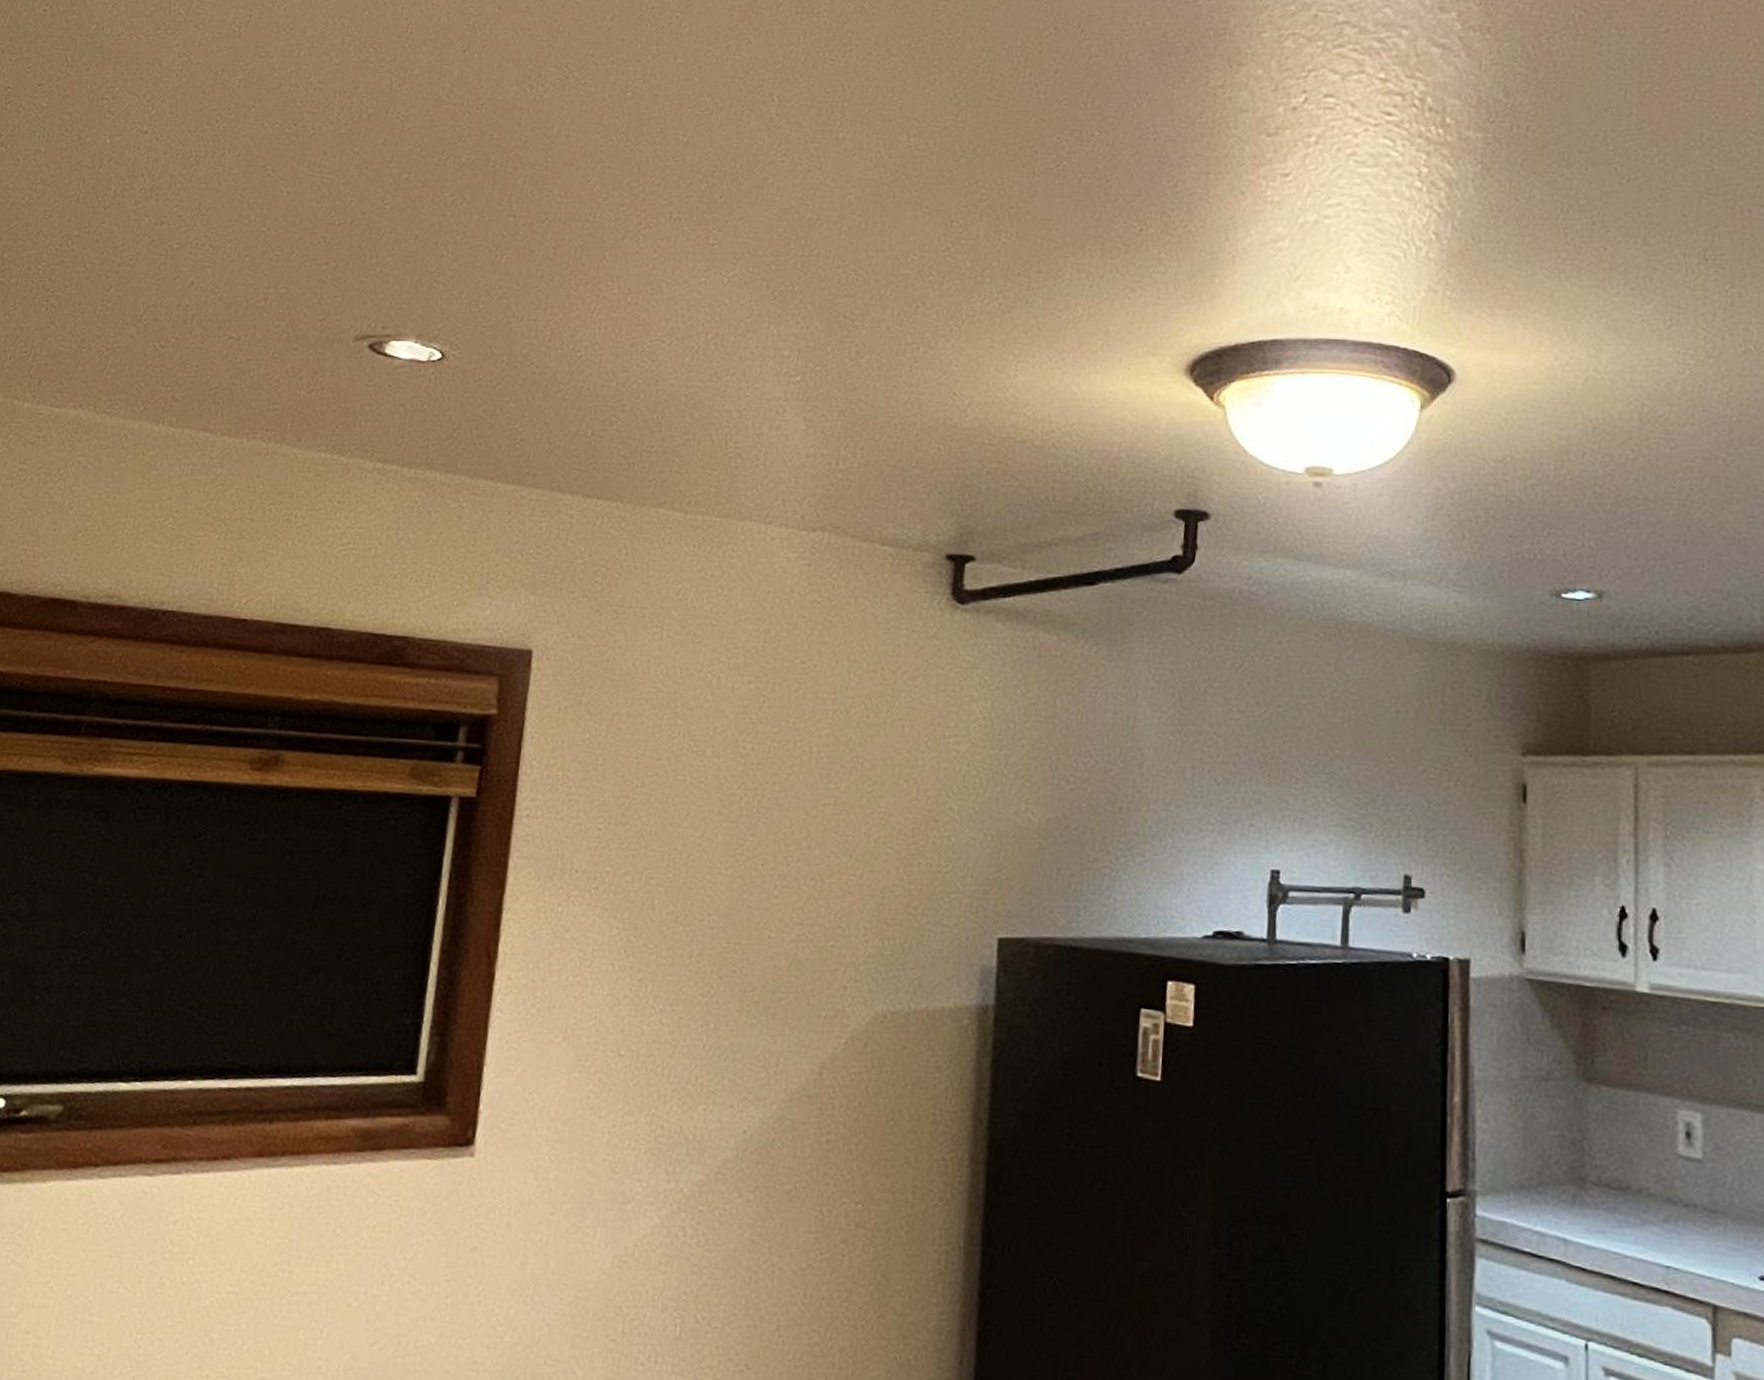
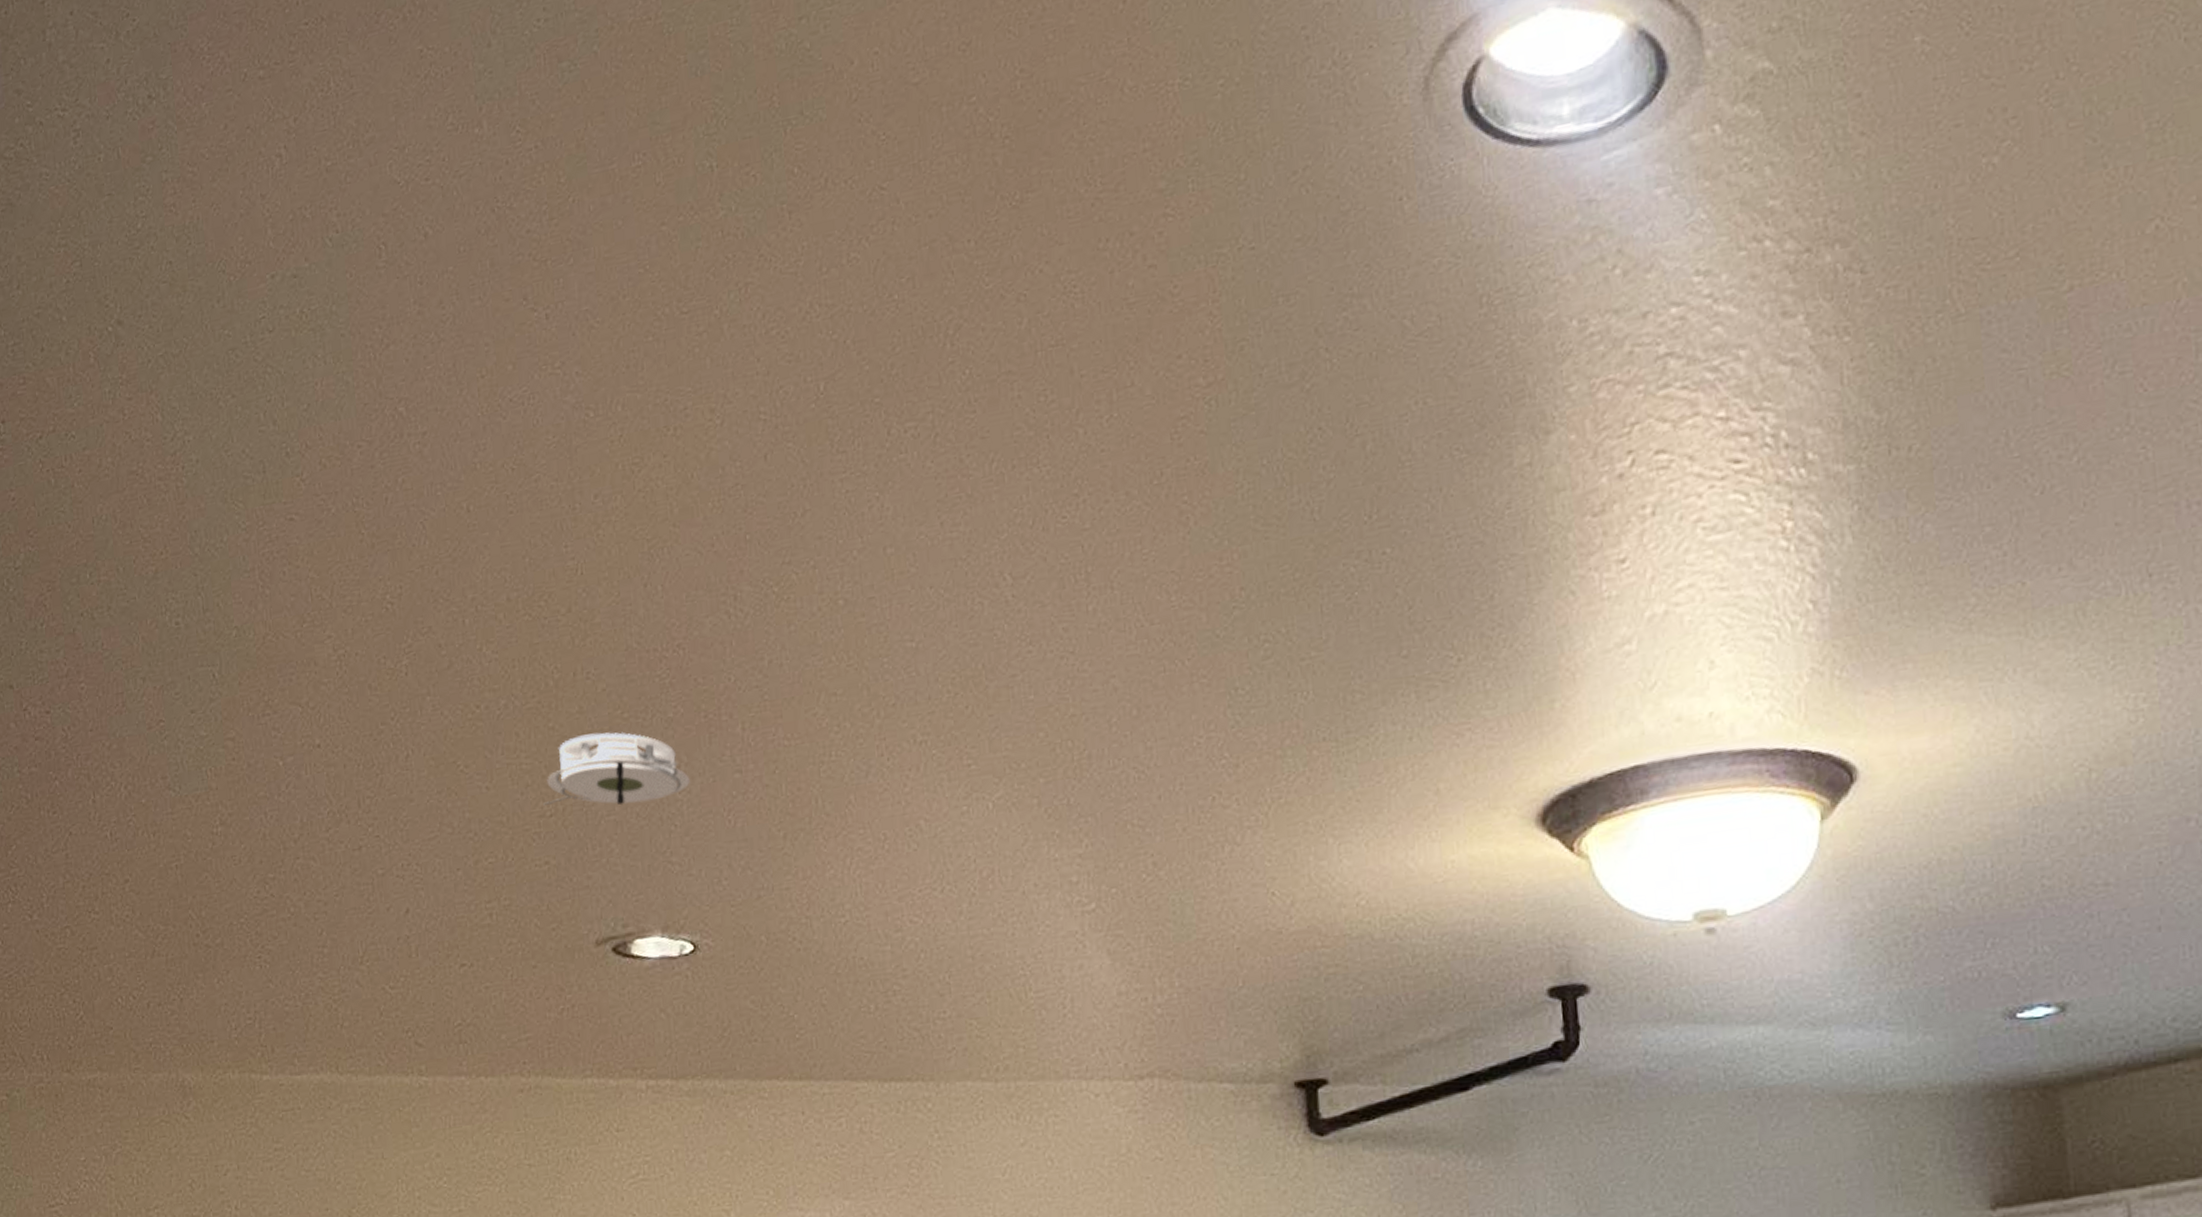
smoke detector: none [335,163,469,228] -> present [543,732,690,806]

